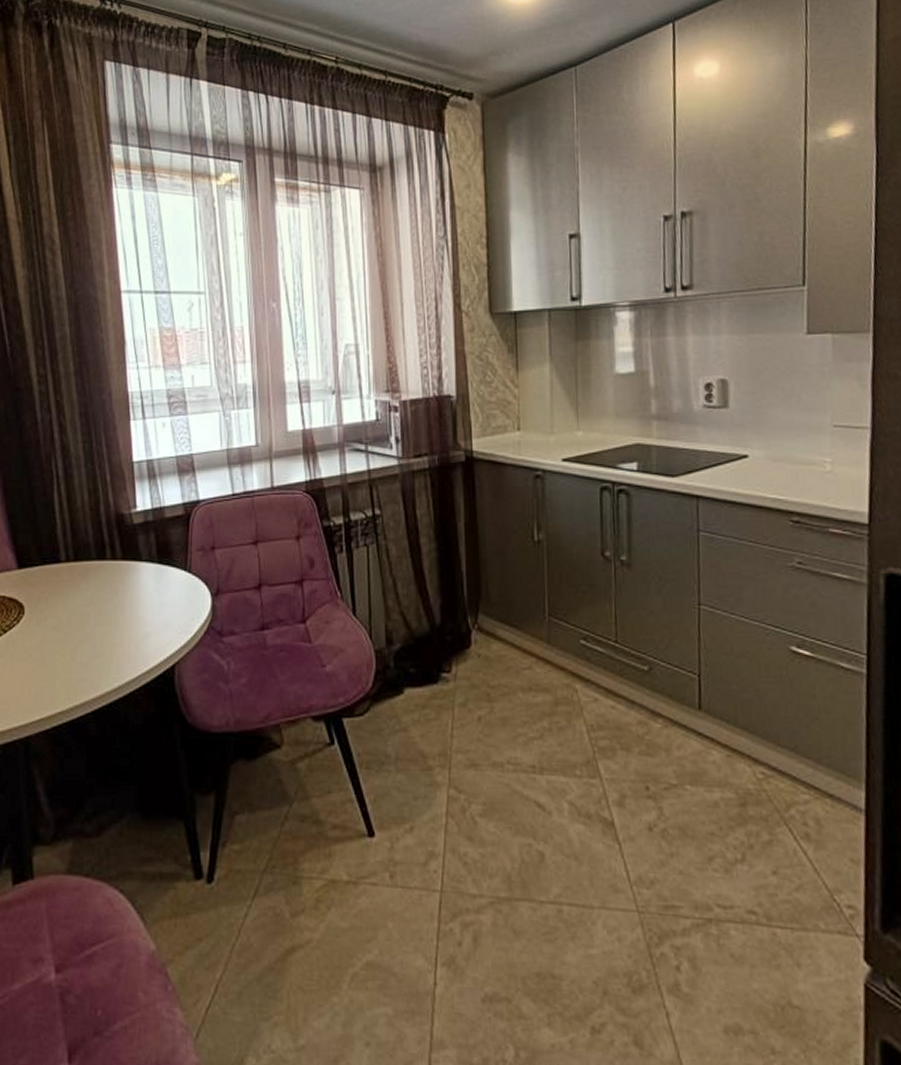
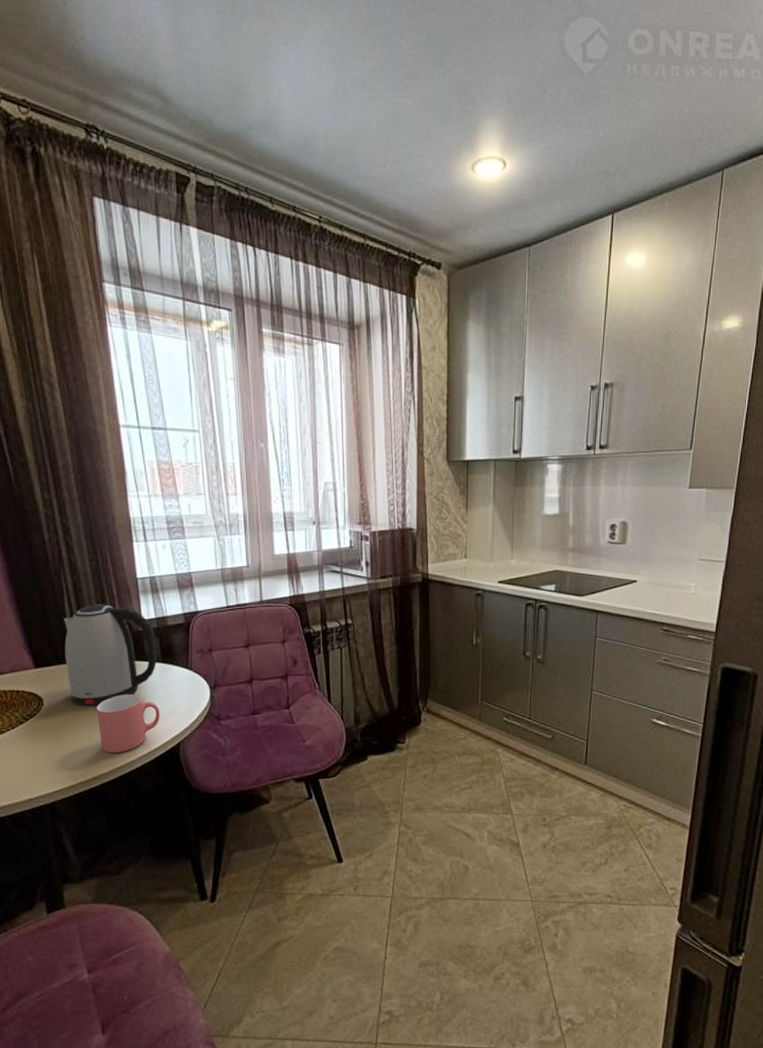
kettle: none [51,493,152,616] -> present [64,604,157,707]
mug: none [82,602,153,675] -> present [97,695,160,752]

